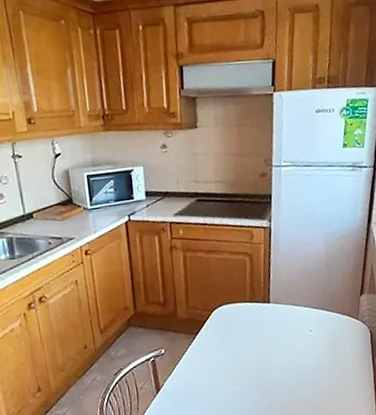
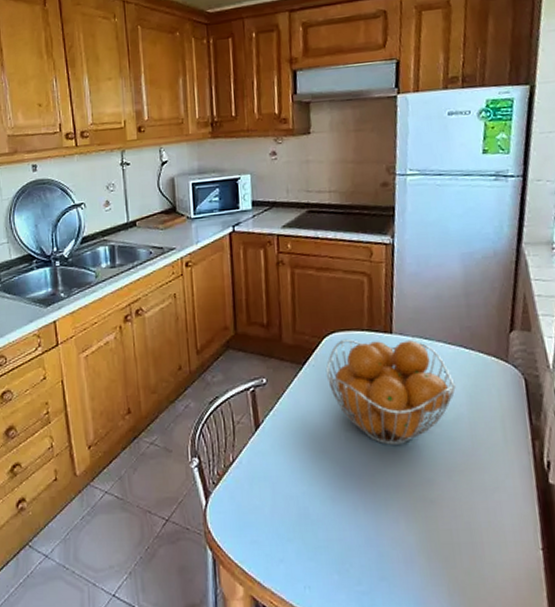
fruit basket: none [215,307,319,393] -> present [325,338,456,445]

